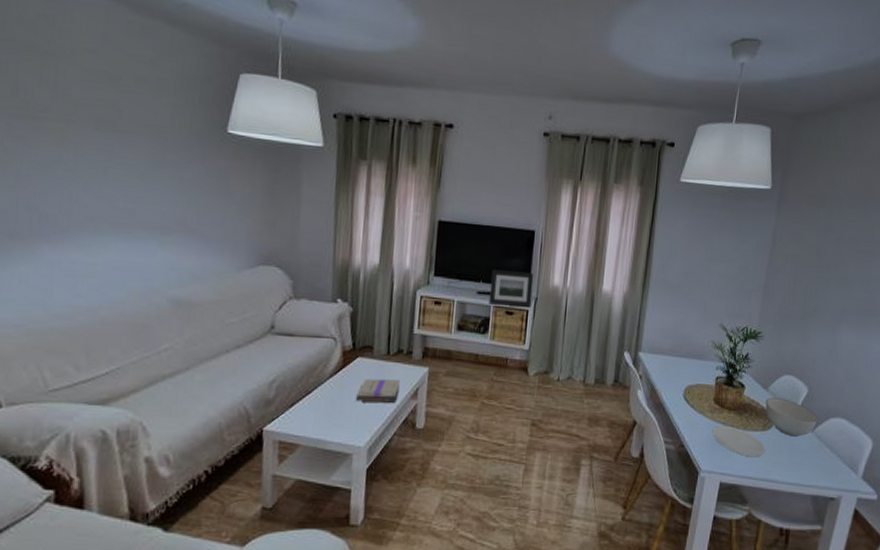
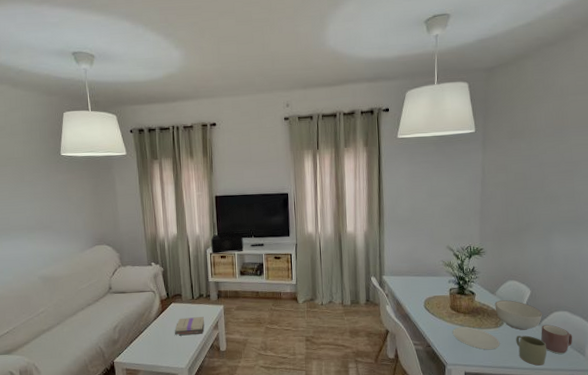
speaker: none [423,268,468,300] -> present [210,230,244,254]
picture frame: present [489,269,534,307] -> none [259,225,293,253]
mug: none [783,443,817,481] -> present [516,335,547,366]
mug: none [811,432,847,469] -> present [540,324,573,354]

